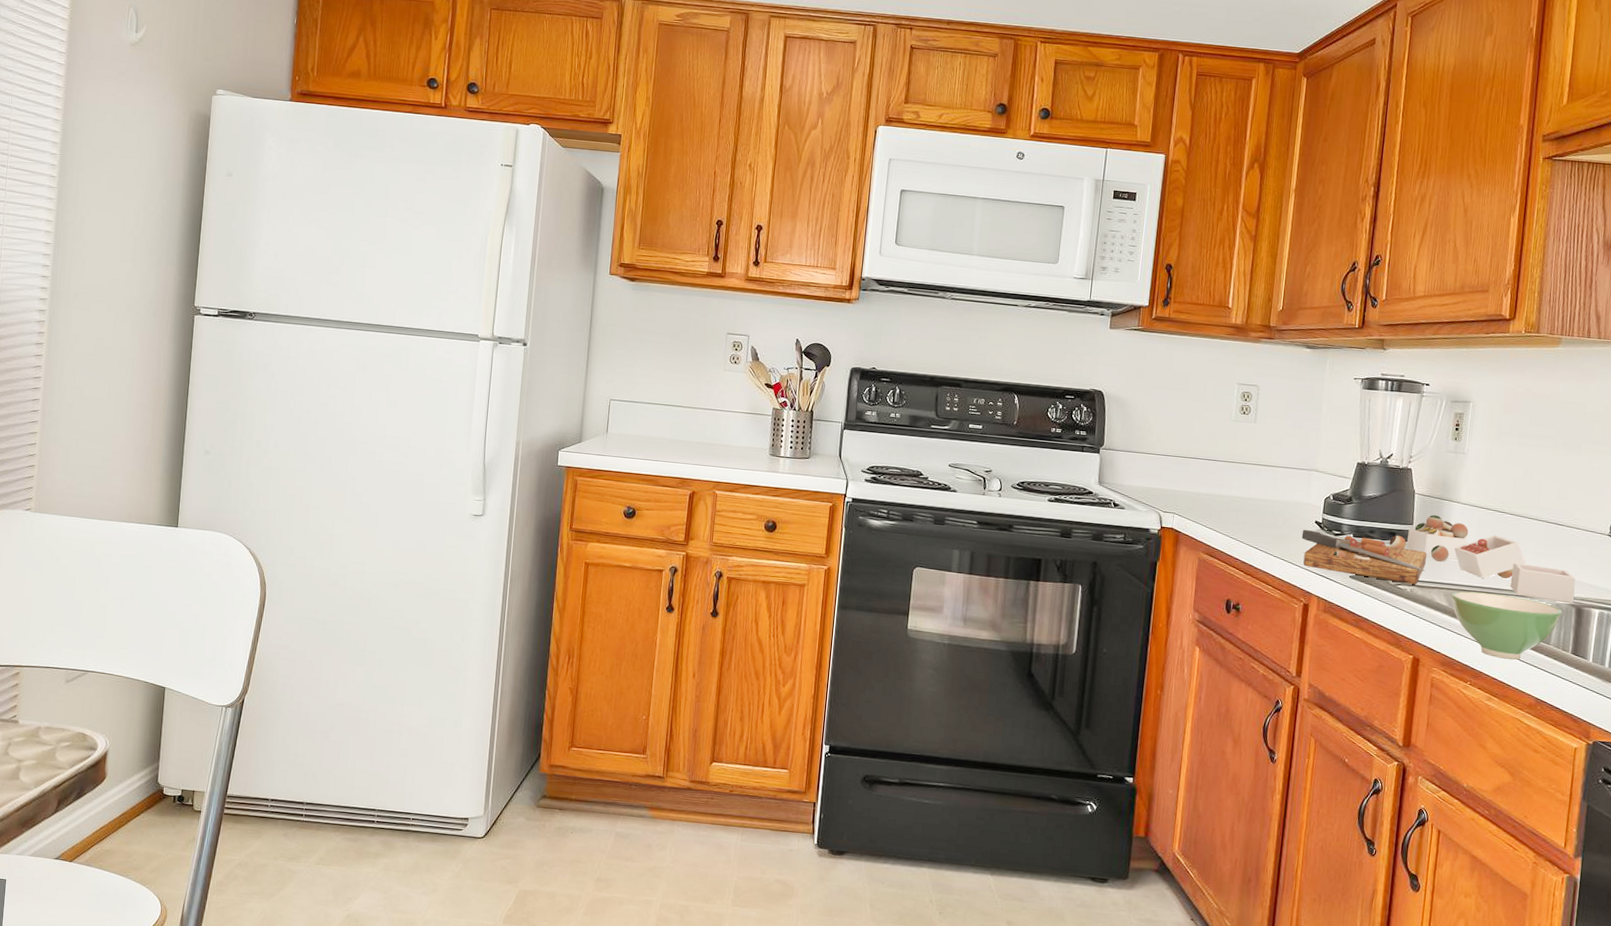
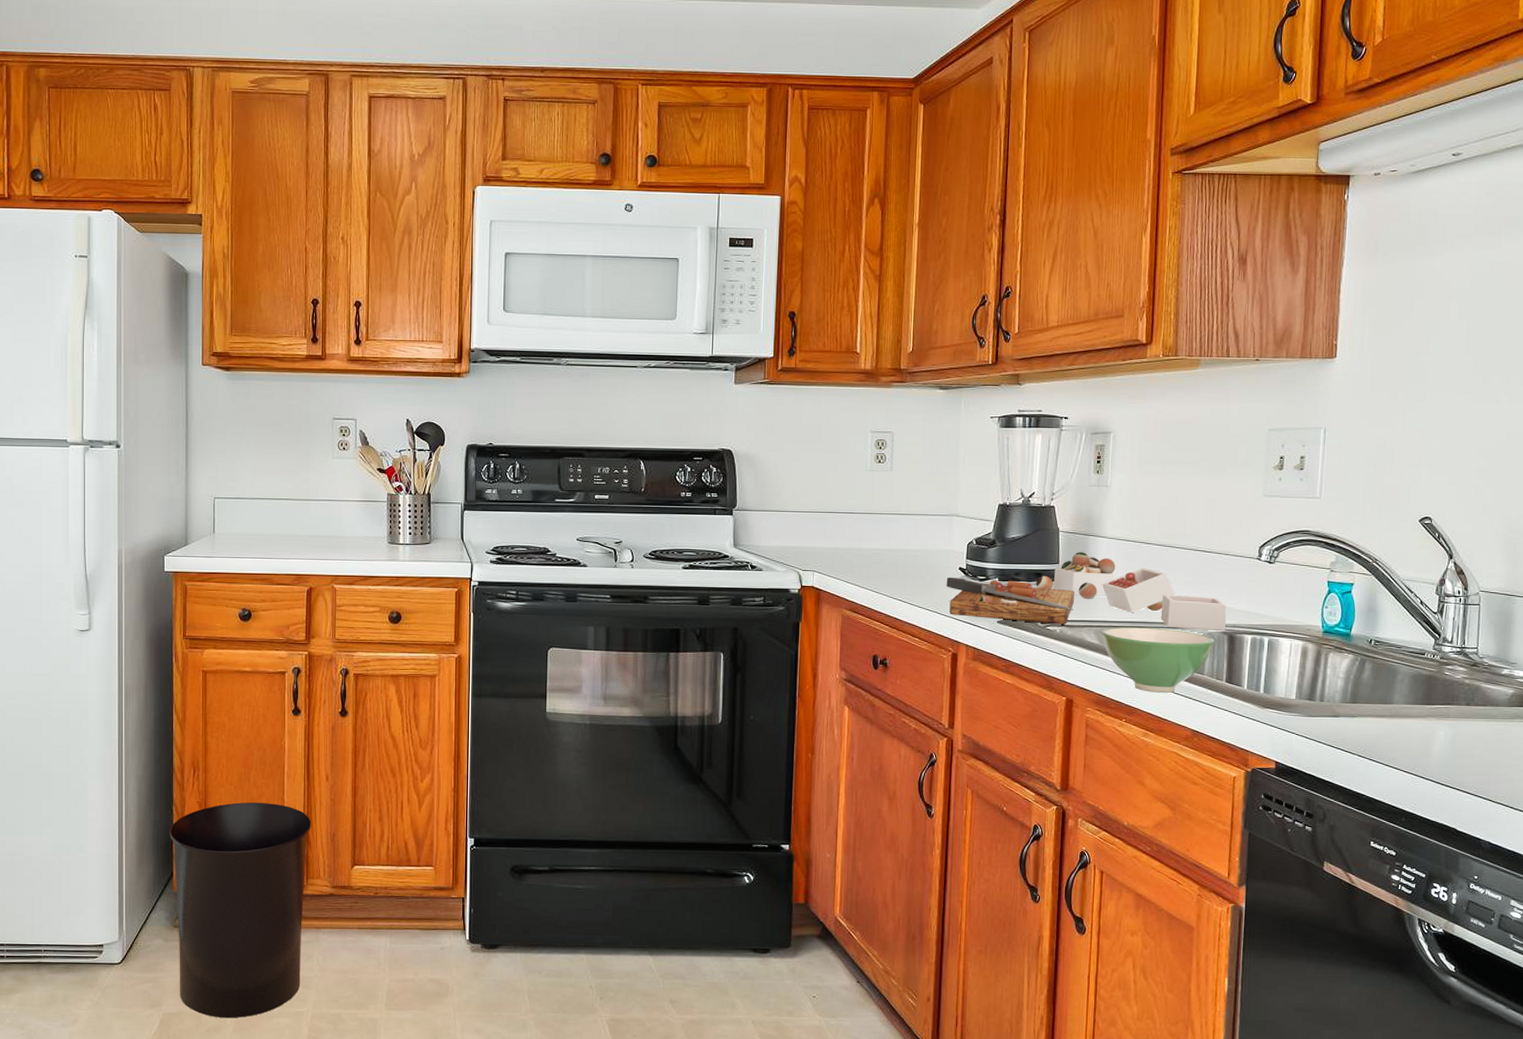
waste bin: none [536,691,676,901] -> present [169,802,311,1019]

